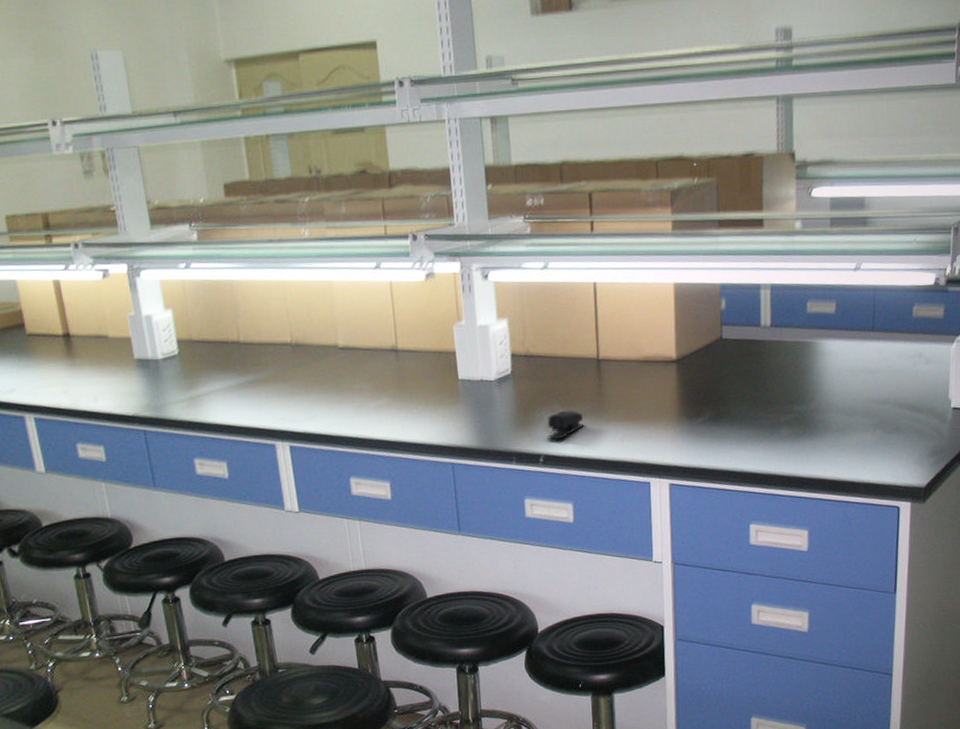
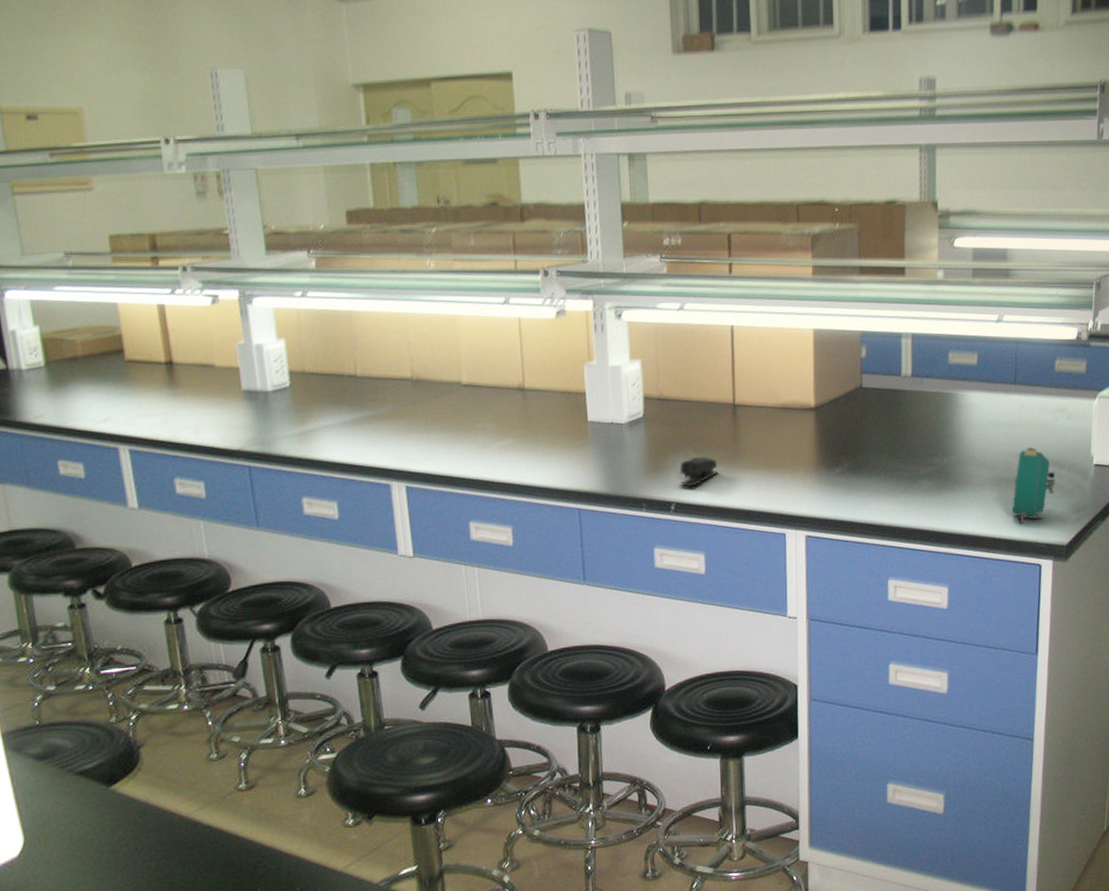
alarm clock: none [871,393,914,467] -> present [1012,447,1056,523]

